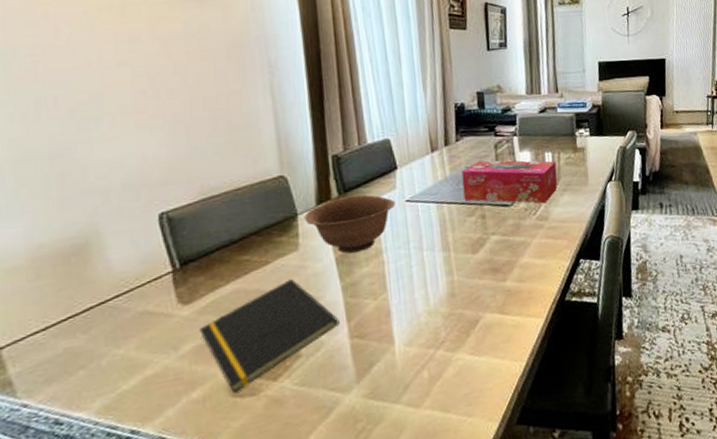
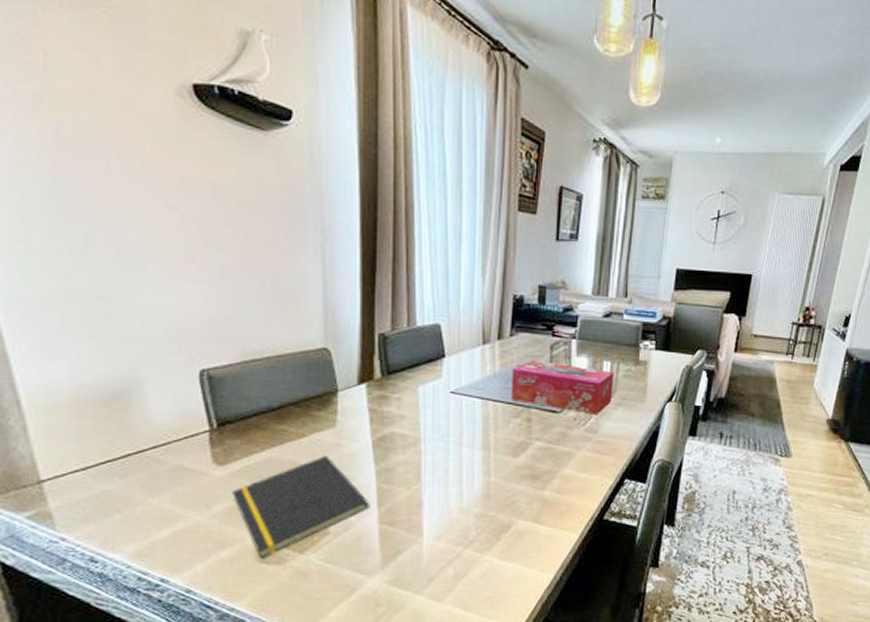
bowl: present [304,194,396,254] -> none [345,378,440,438]

